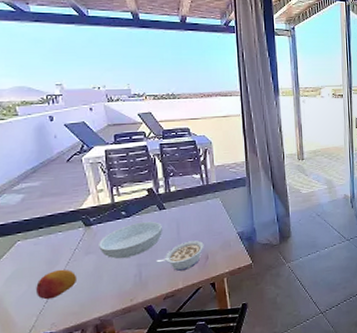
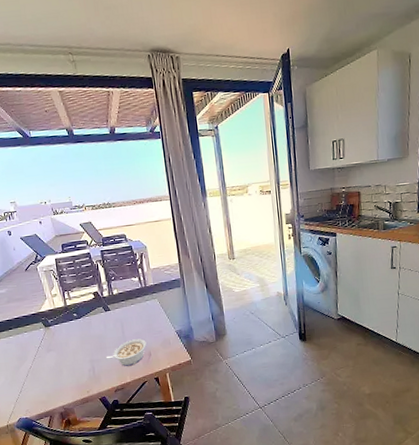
fruit: present [36,269,78,300] -> none [11,364,43,390]
serving bowl: present [99,221,162,259] -> none [57,321,109,356]

